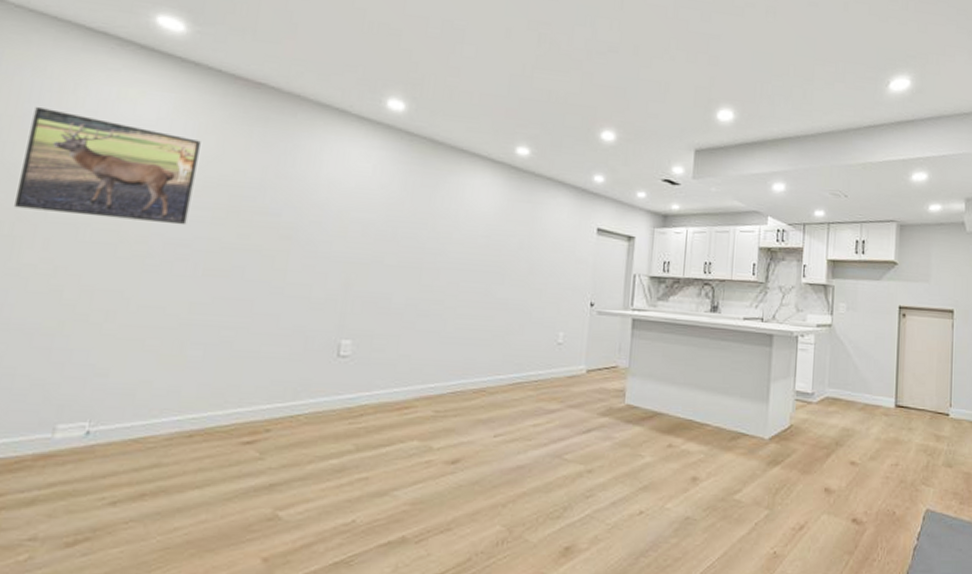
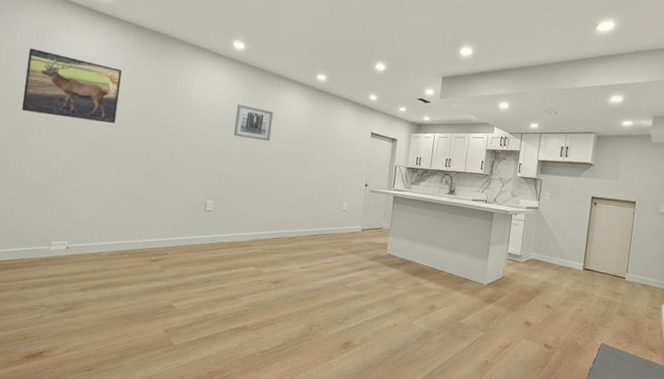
wall art: none [387,190,450,246] -> present [234,104,274,141]

